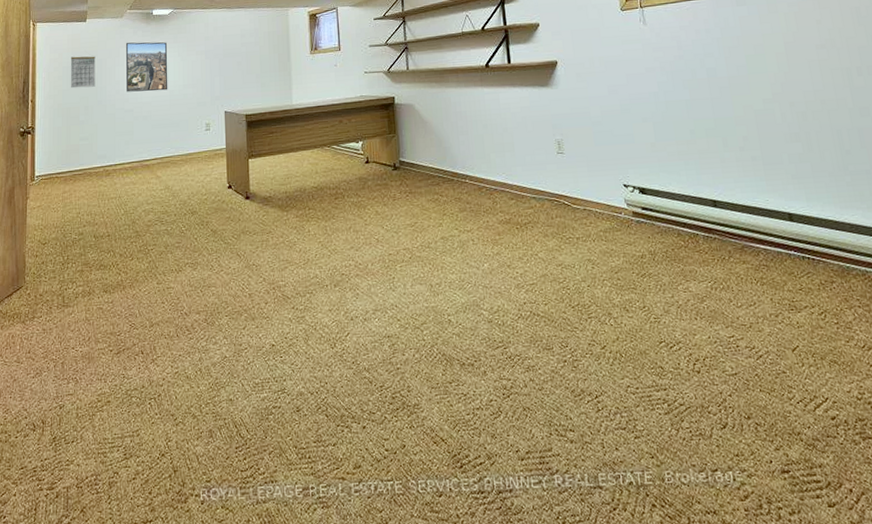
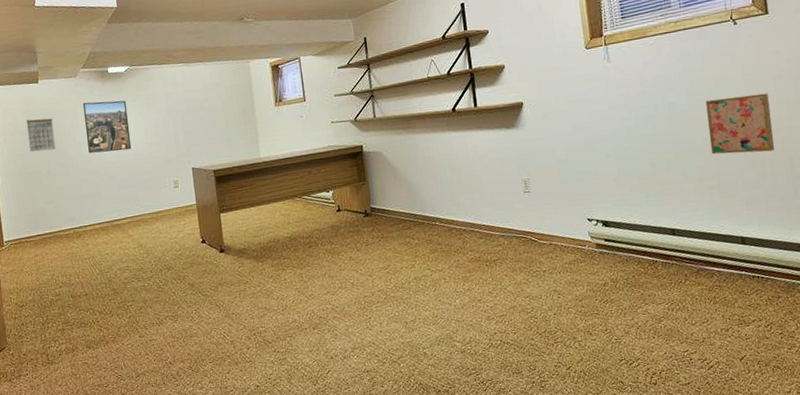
wall art: none [745,62,821,124] -> present [705,93,775,155]

